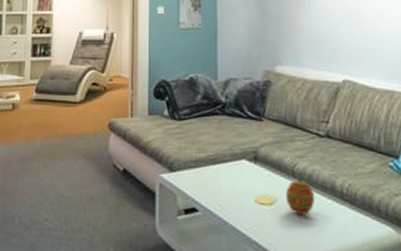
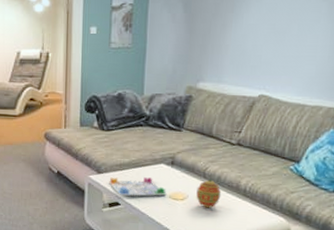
board game: none [183,176,252,200] -> present [109,177,167,196]

